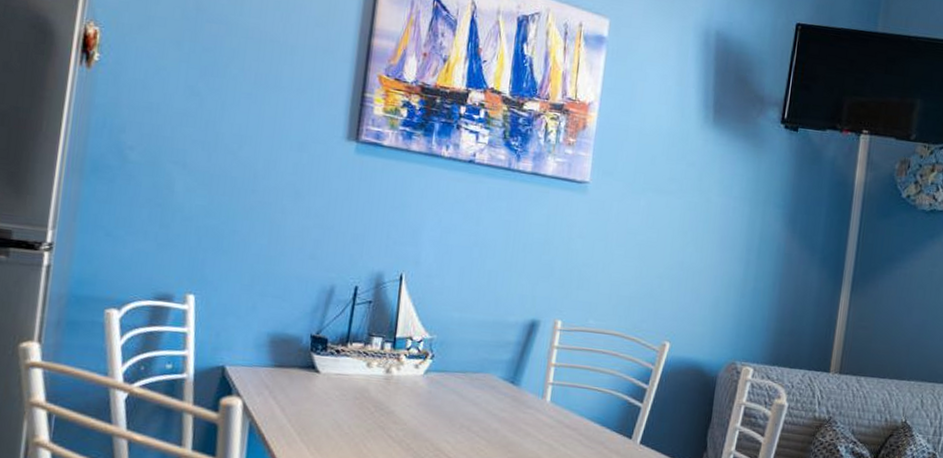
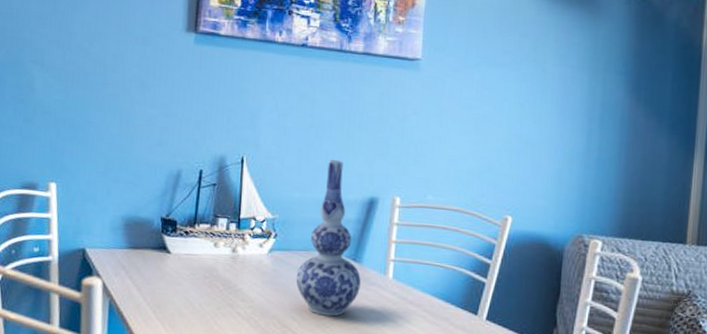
vase: none [451,280,518,440] -> present [296,160,361,317]

